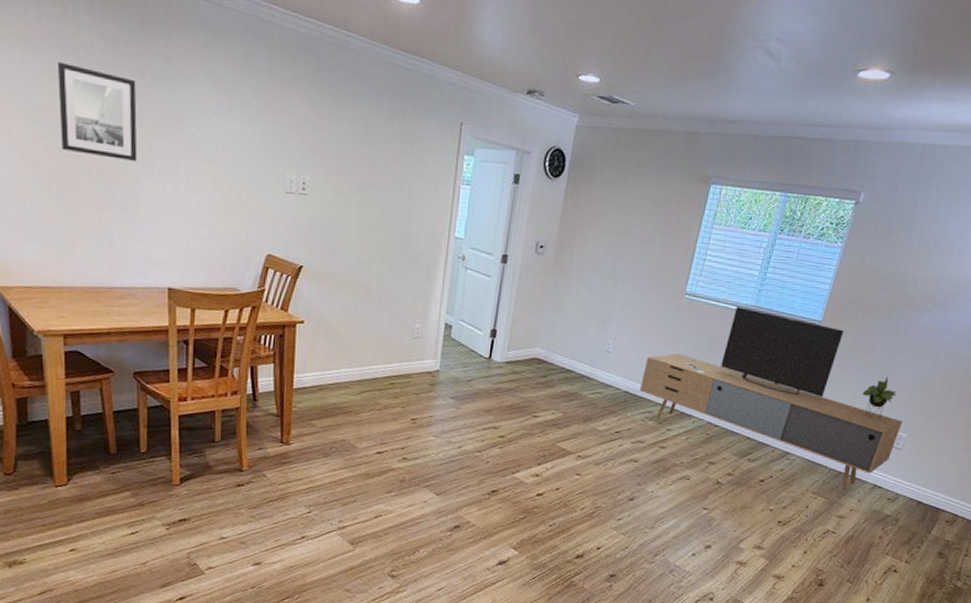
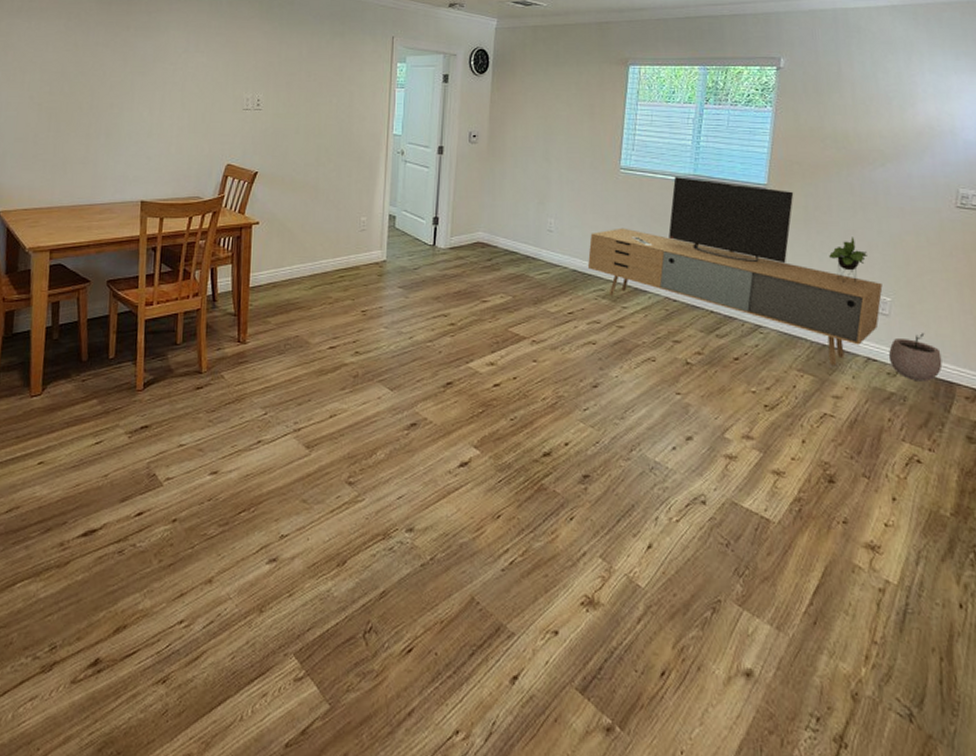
wall art: present [57,61,138,161] -> none [61,24,124,96]
plant pot: none [892,466,937,507] -> present [888,333,943,382]

